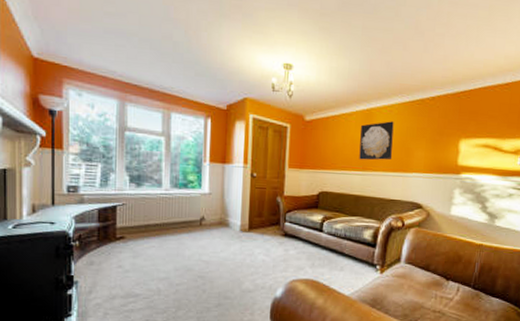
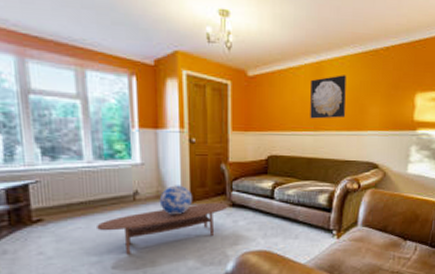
coffee table: none [167,232,281,274] -> present [97,203,228,255]
decorative globe: none [221,213,251,241] -> present [159,185,193,215]

